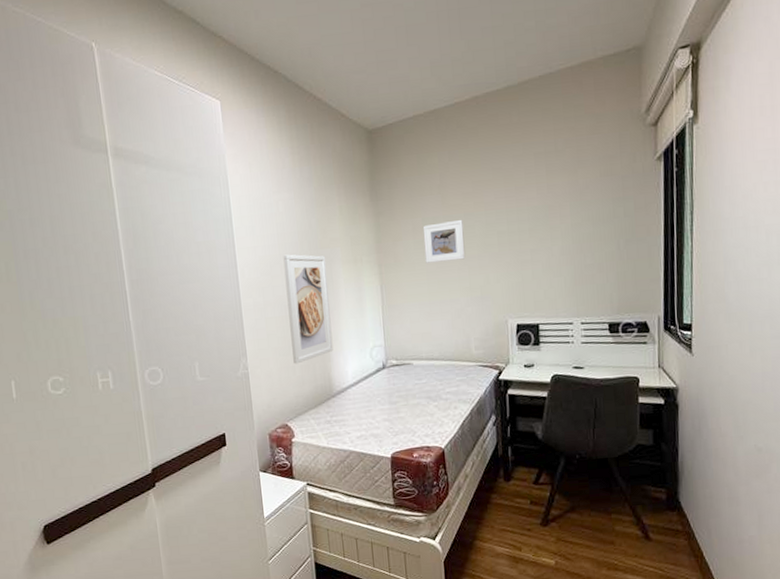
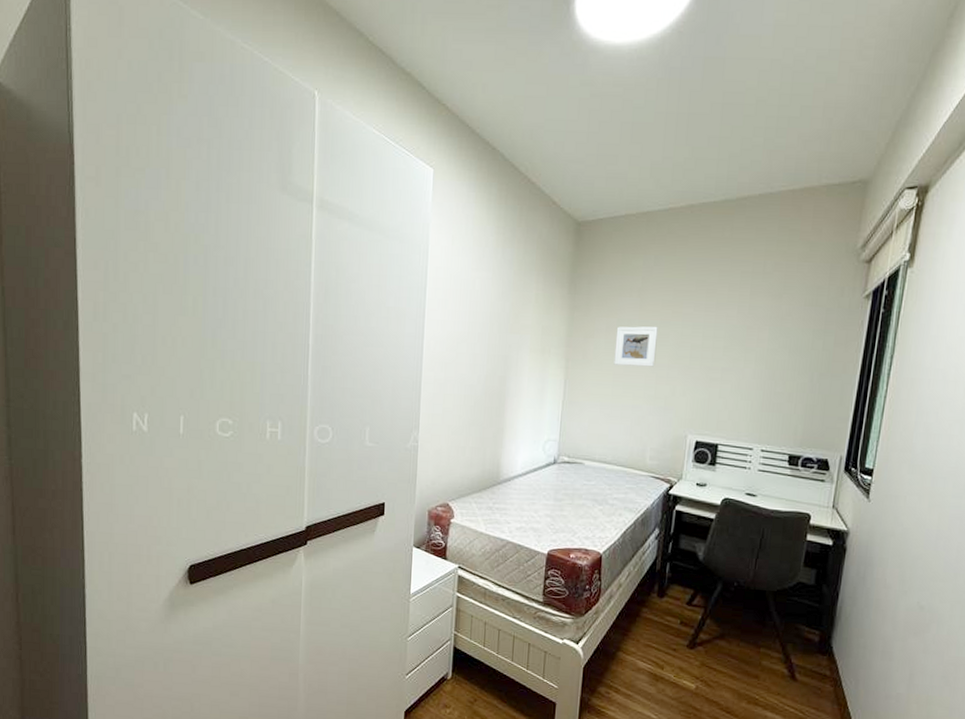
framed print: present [283,254,334,364] -> none [465,333,514,445]

